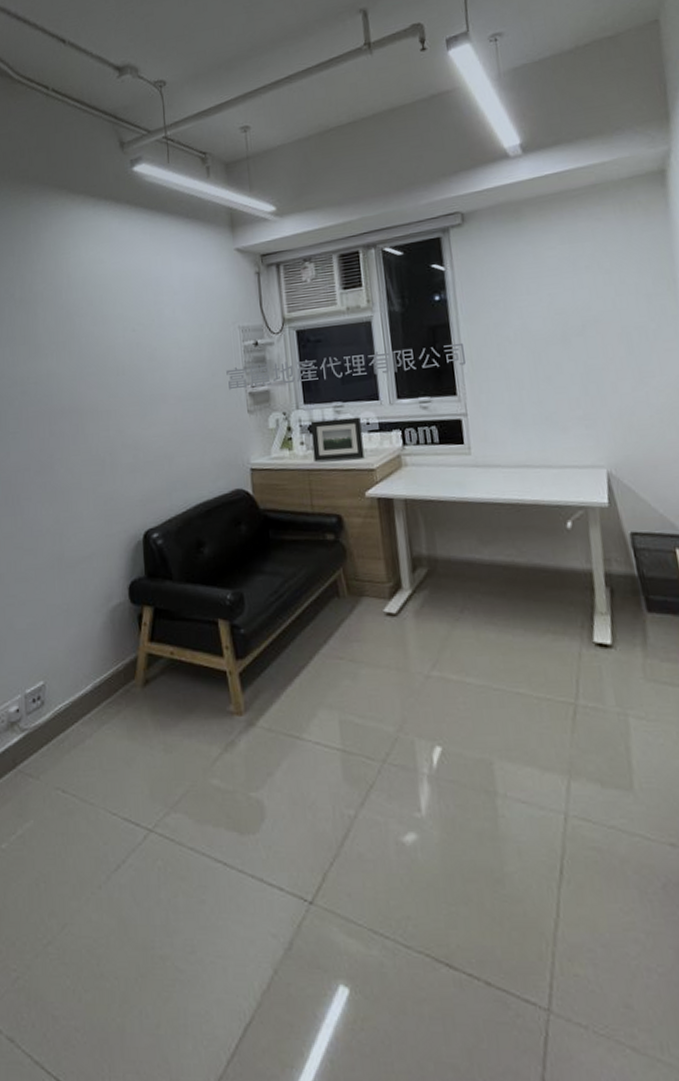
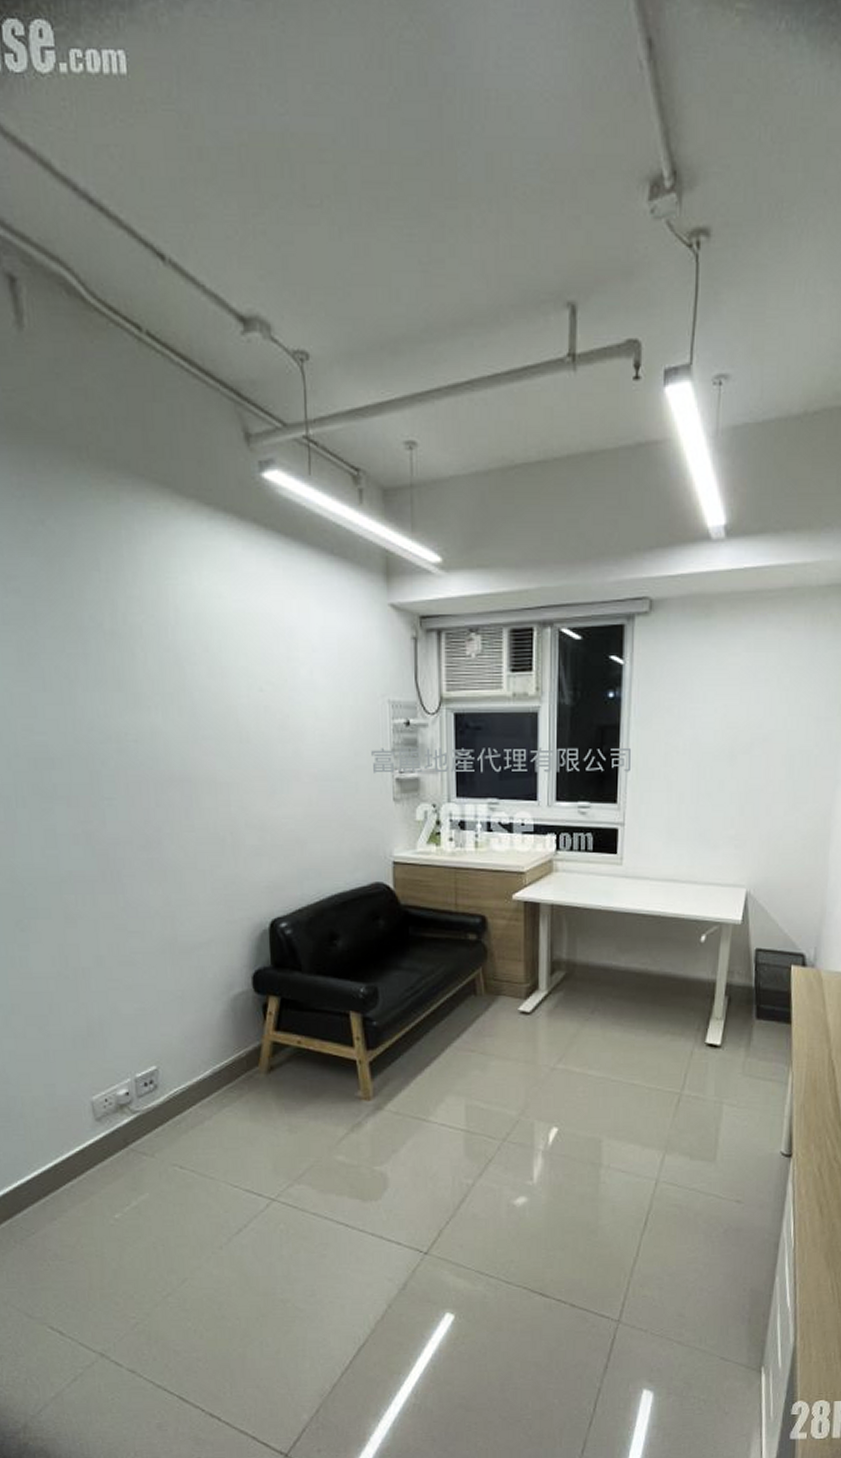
picture frame: present [310,417,365,462] -> none [461,816,515,861]

